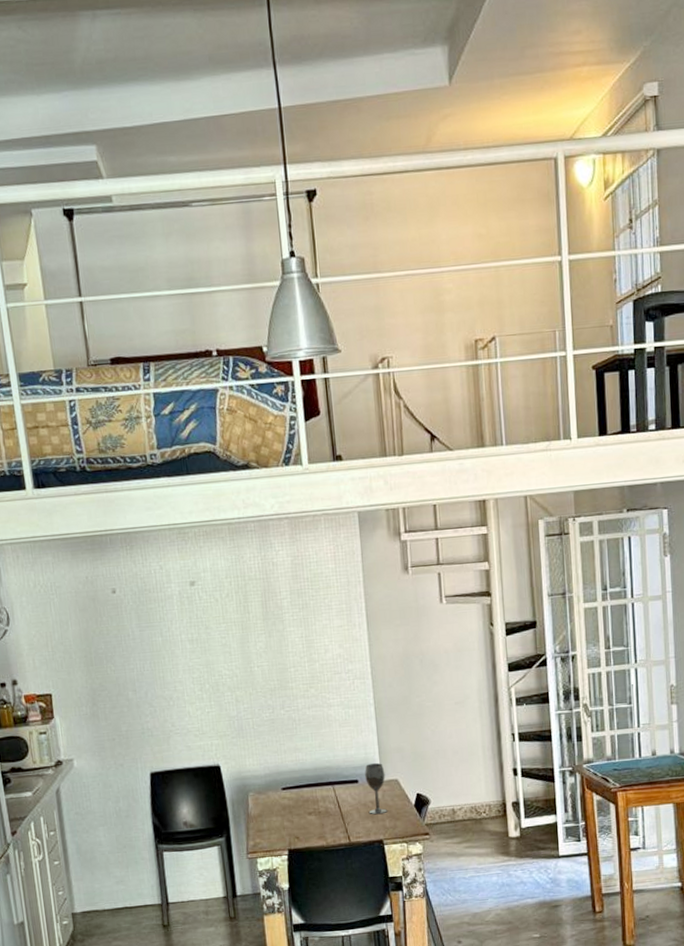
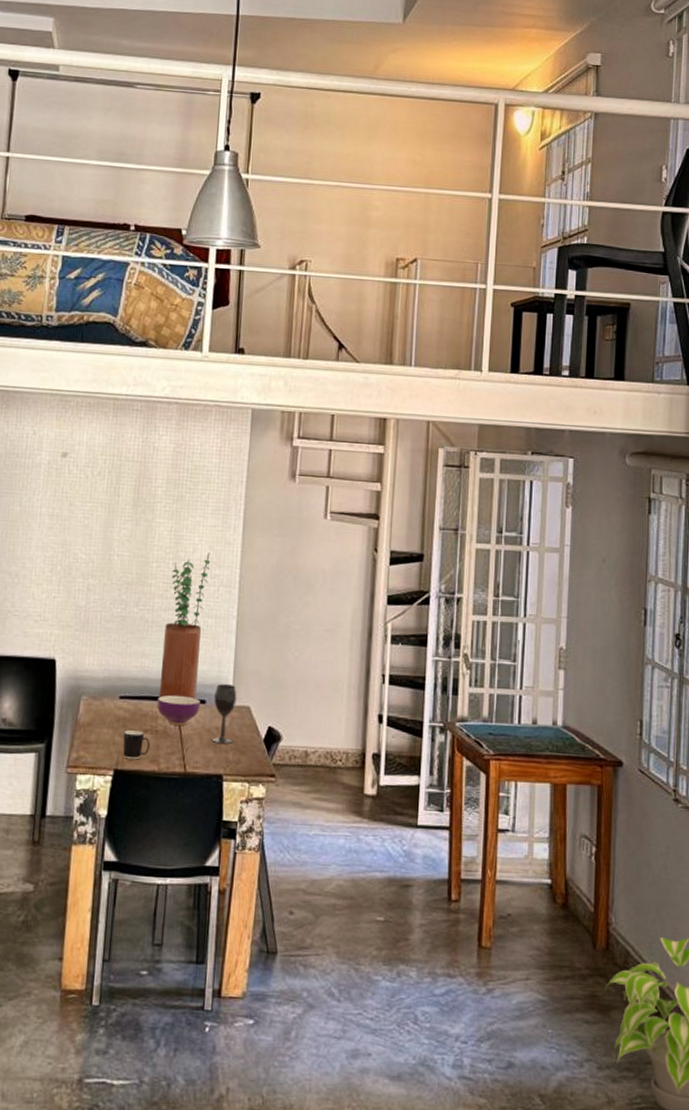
mug: none [291,814,316,840] -> present [122,729,150,760]
vase: none [309,651,349,784] -> present [159,553,211,699]
bowl: none [315,778,354,805] -> present [157,695,201,726]

